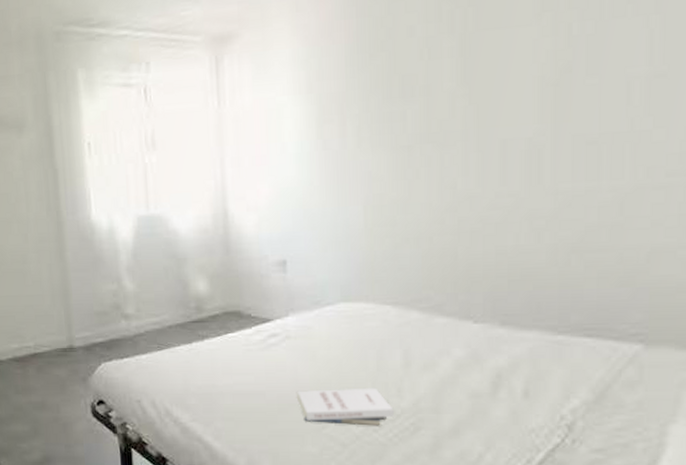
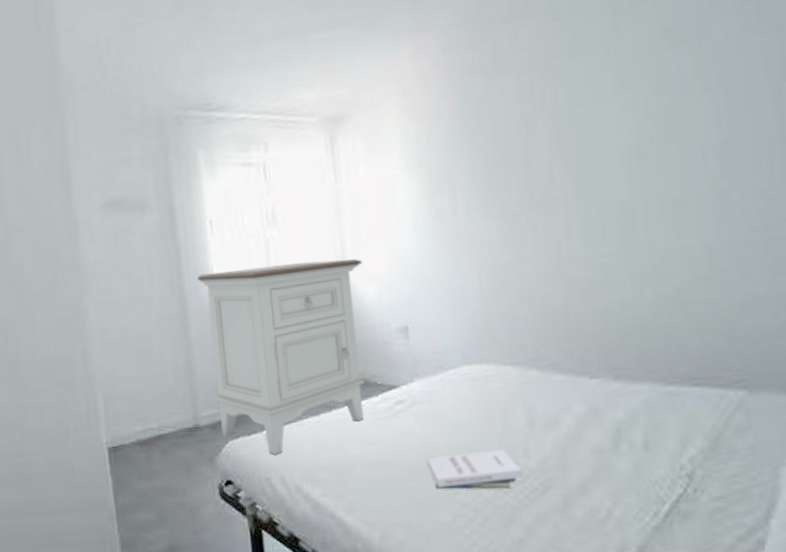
nightstand: none [74,188,243,380] -> present [197,259,365,456]

